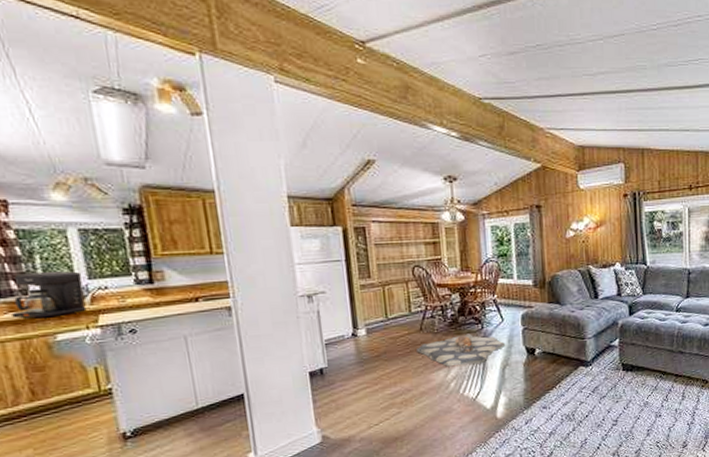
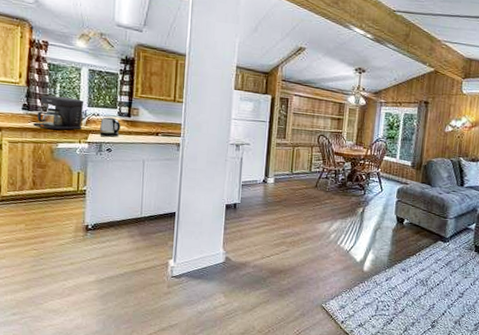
kettle: none [111,288,143,315] -> present [100,117,120,137]
dog bed: present [417,333,506,367] -> none [310,196,381,223]

